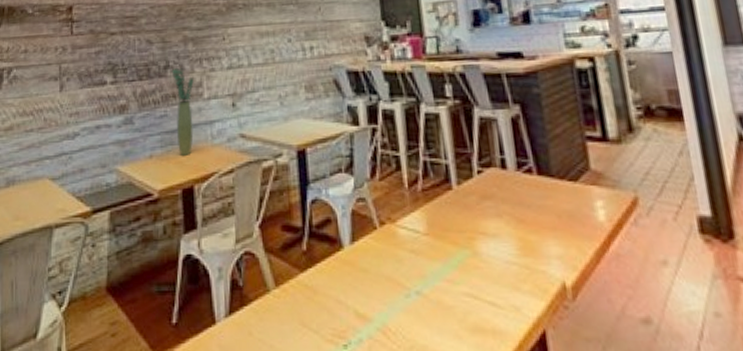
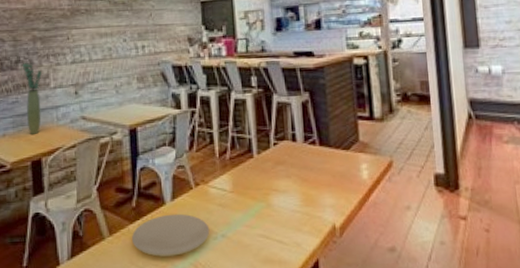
plate: none [302,261,401,318] -> present [131,213,210,257]

